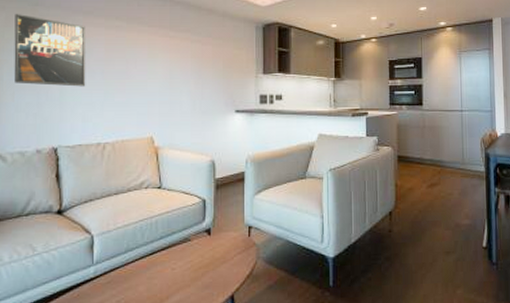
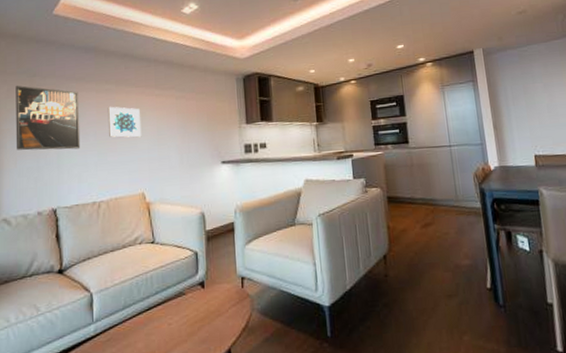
wall art: none [117,44,153,80] -> present [107,106,142,138]

